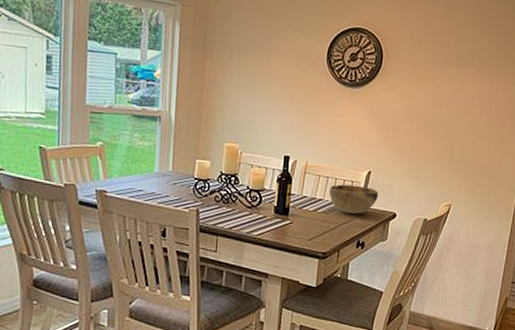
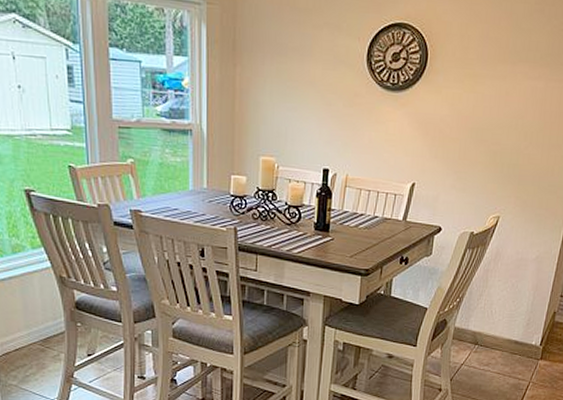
decorative bowl: present [329,184,379,214] -> none [371,197,423,229]

